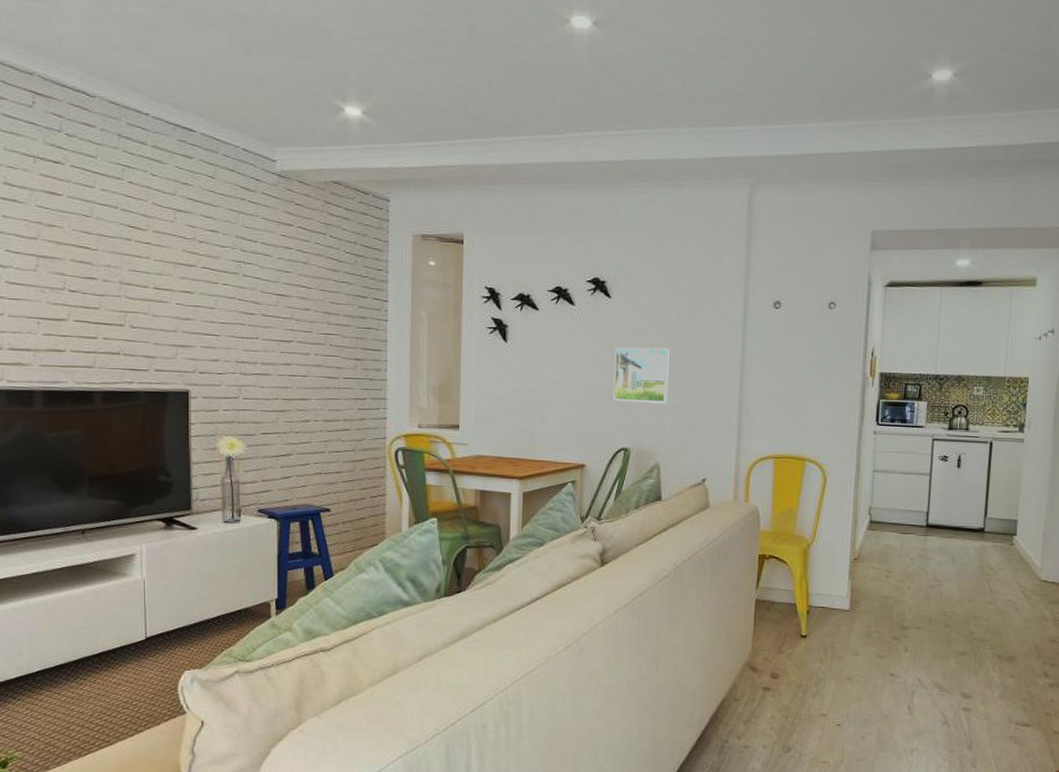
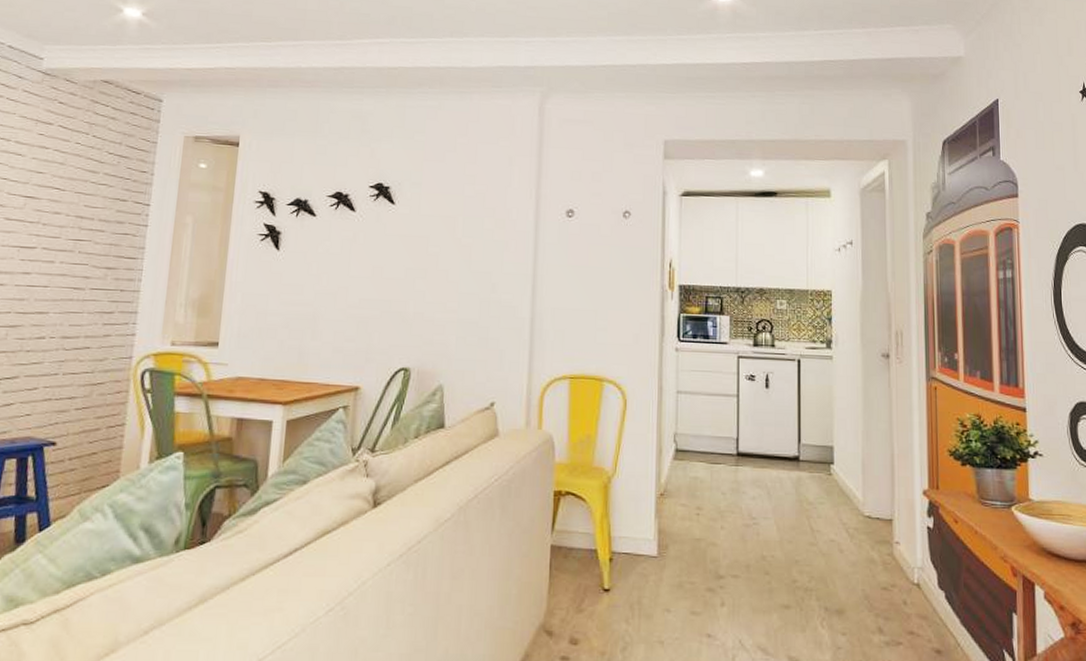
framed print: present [613,347,669,404] -> none [394,256,456,318]

